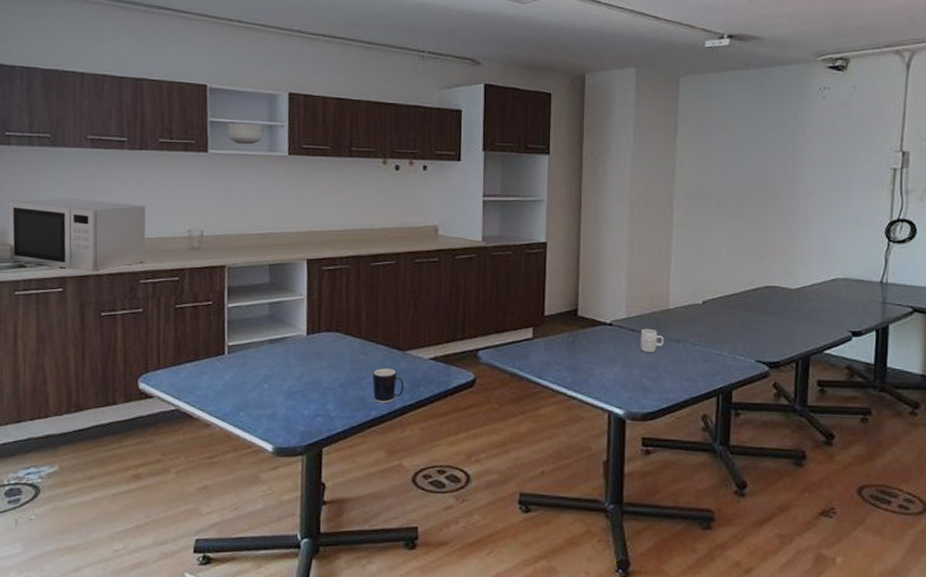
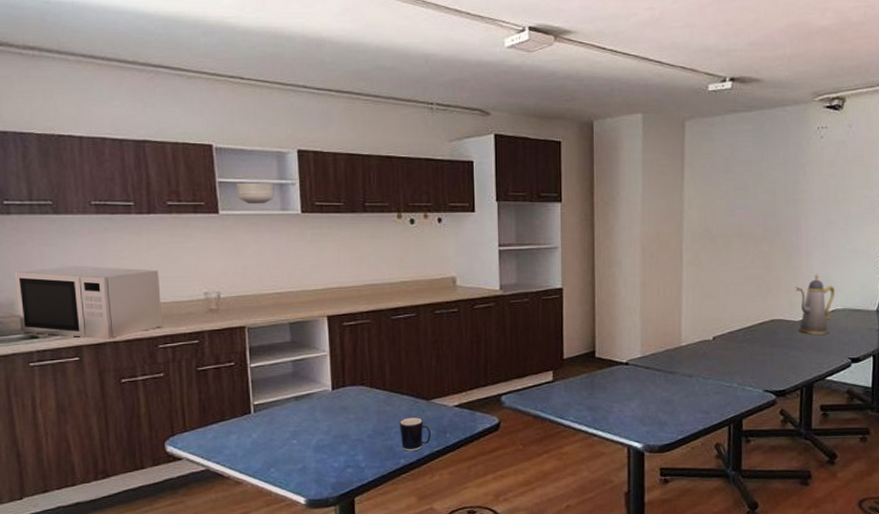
mug: present [640,328,664,352] -> none [655,365,678,388]
coffee pot: none [792,239,836,305] -> present [795,273,836,335]

